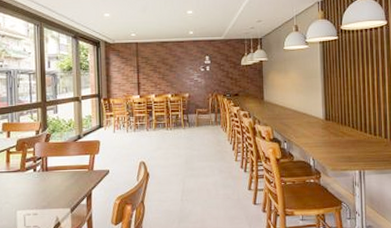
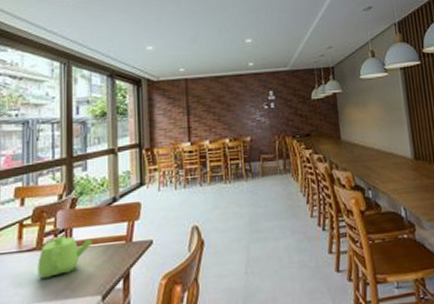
teapot: none [22,163,63,193] -> present [37,236,92,278]

